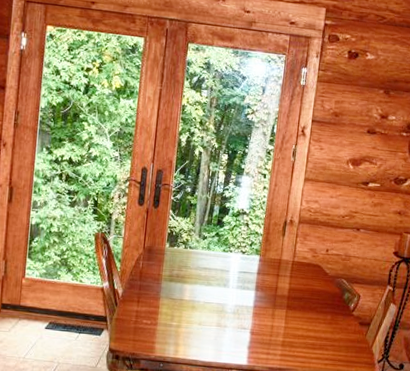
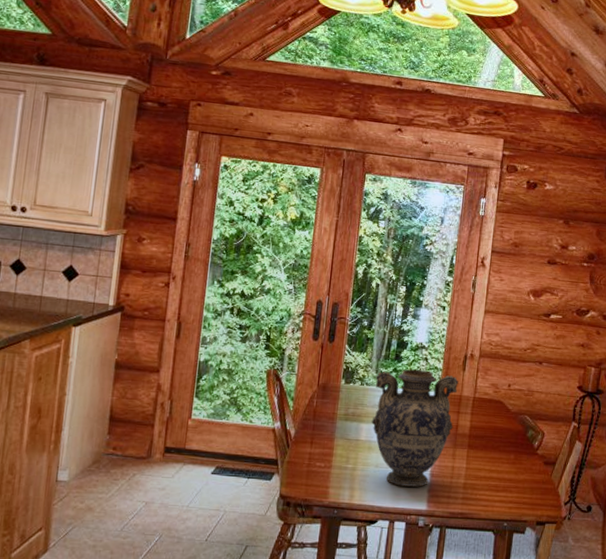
vase: none [194,233,278,344] -> present [371,369,459,487]

